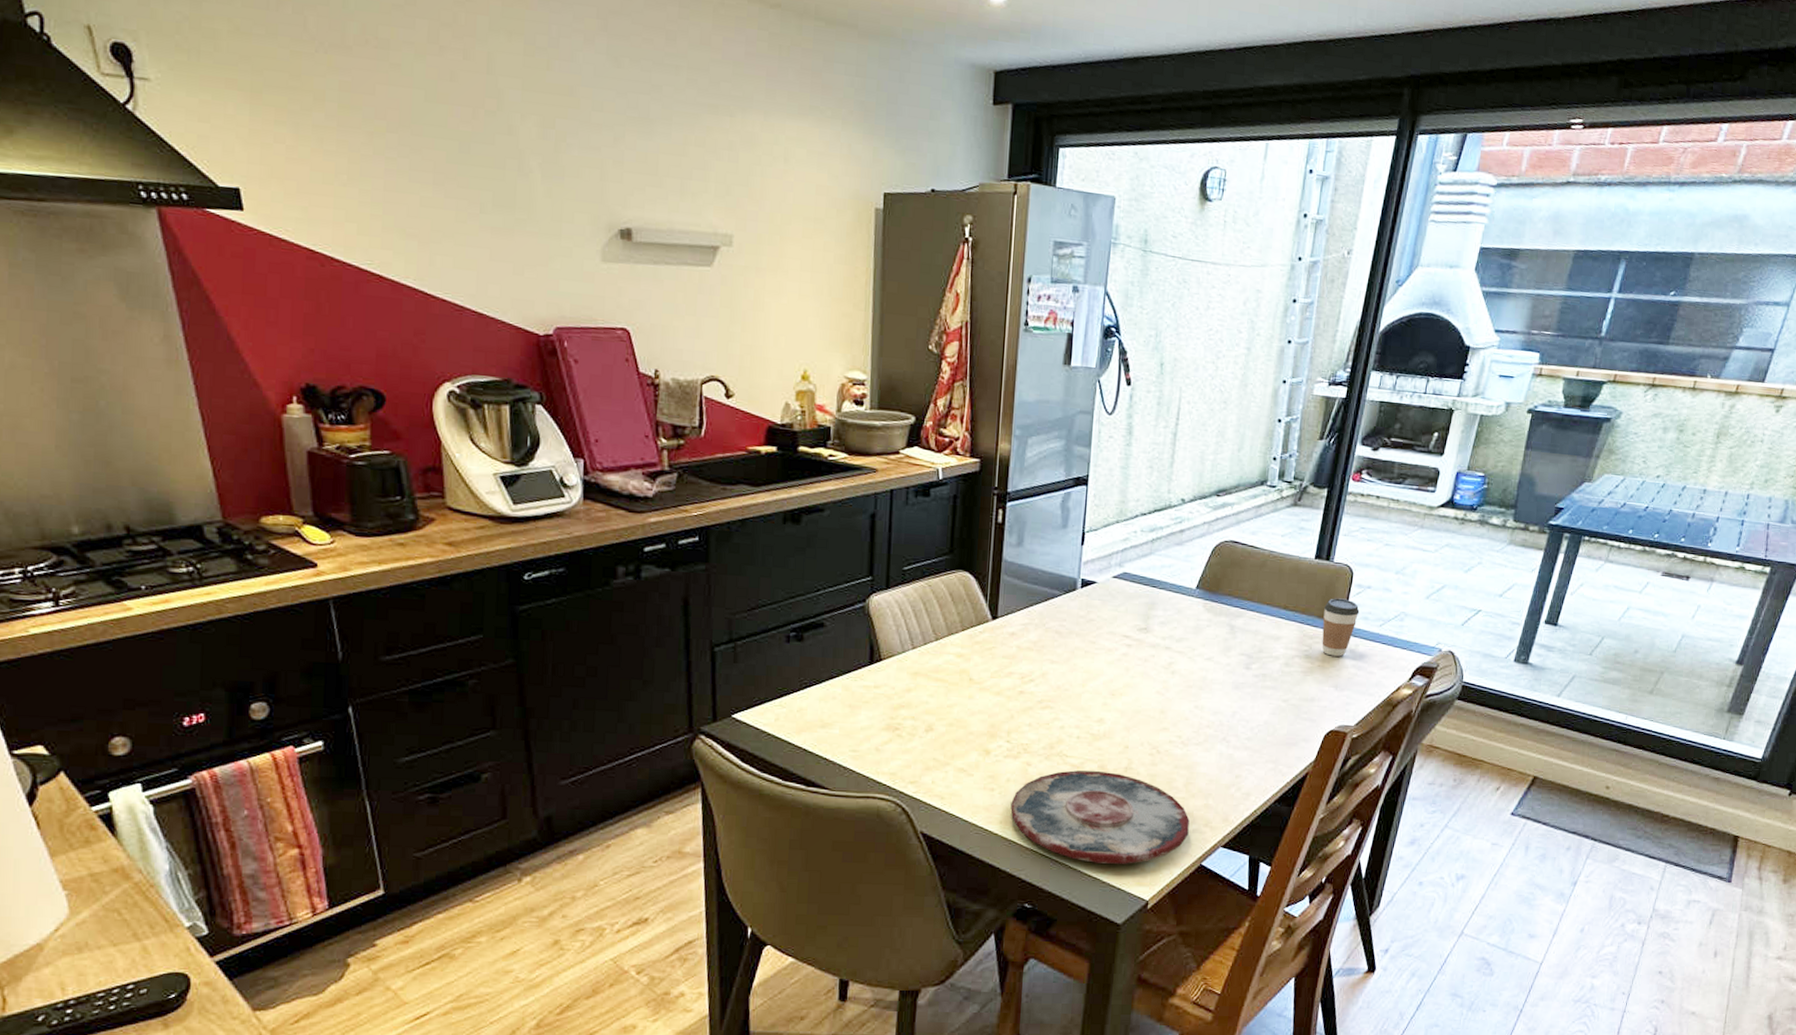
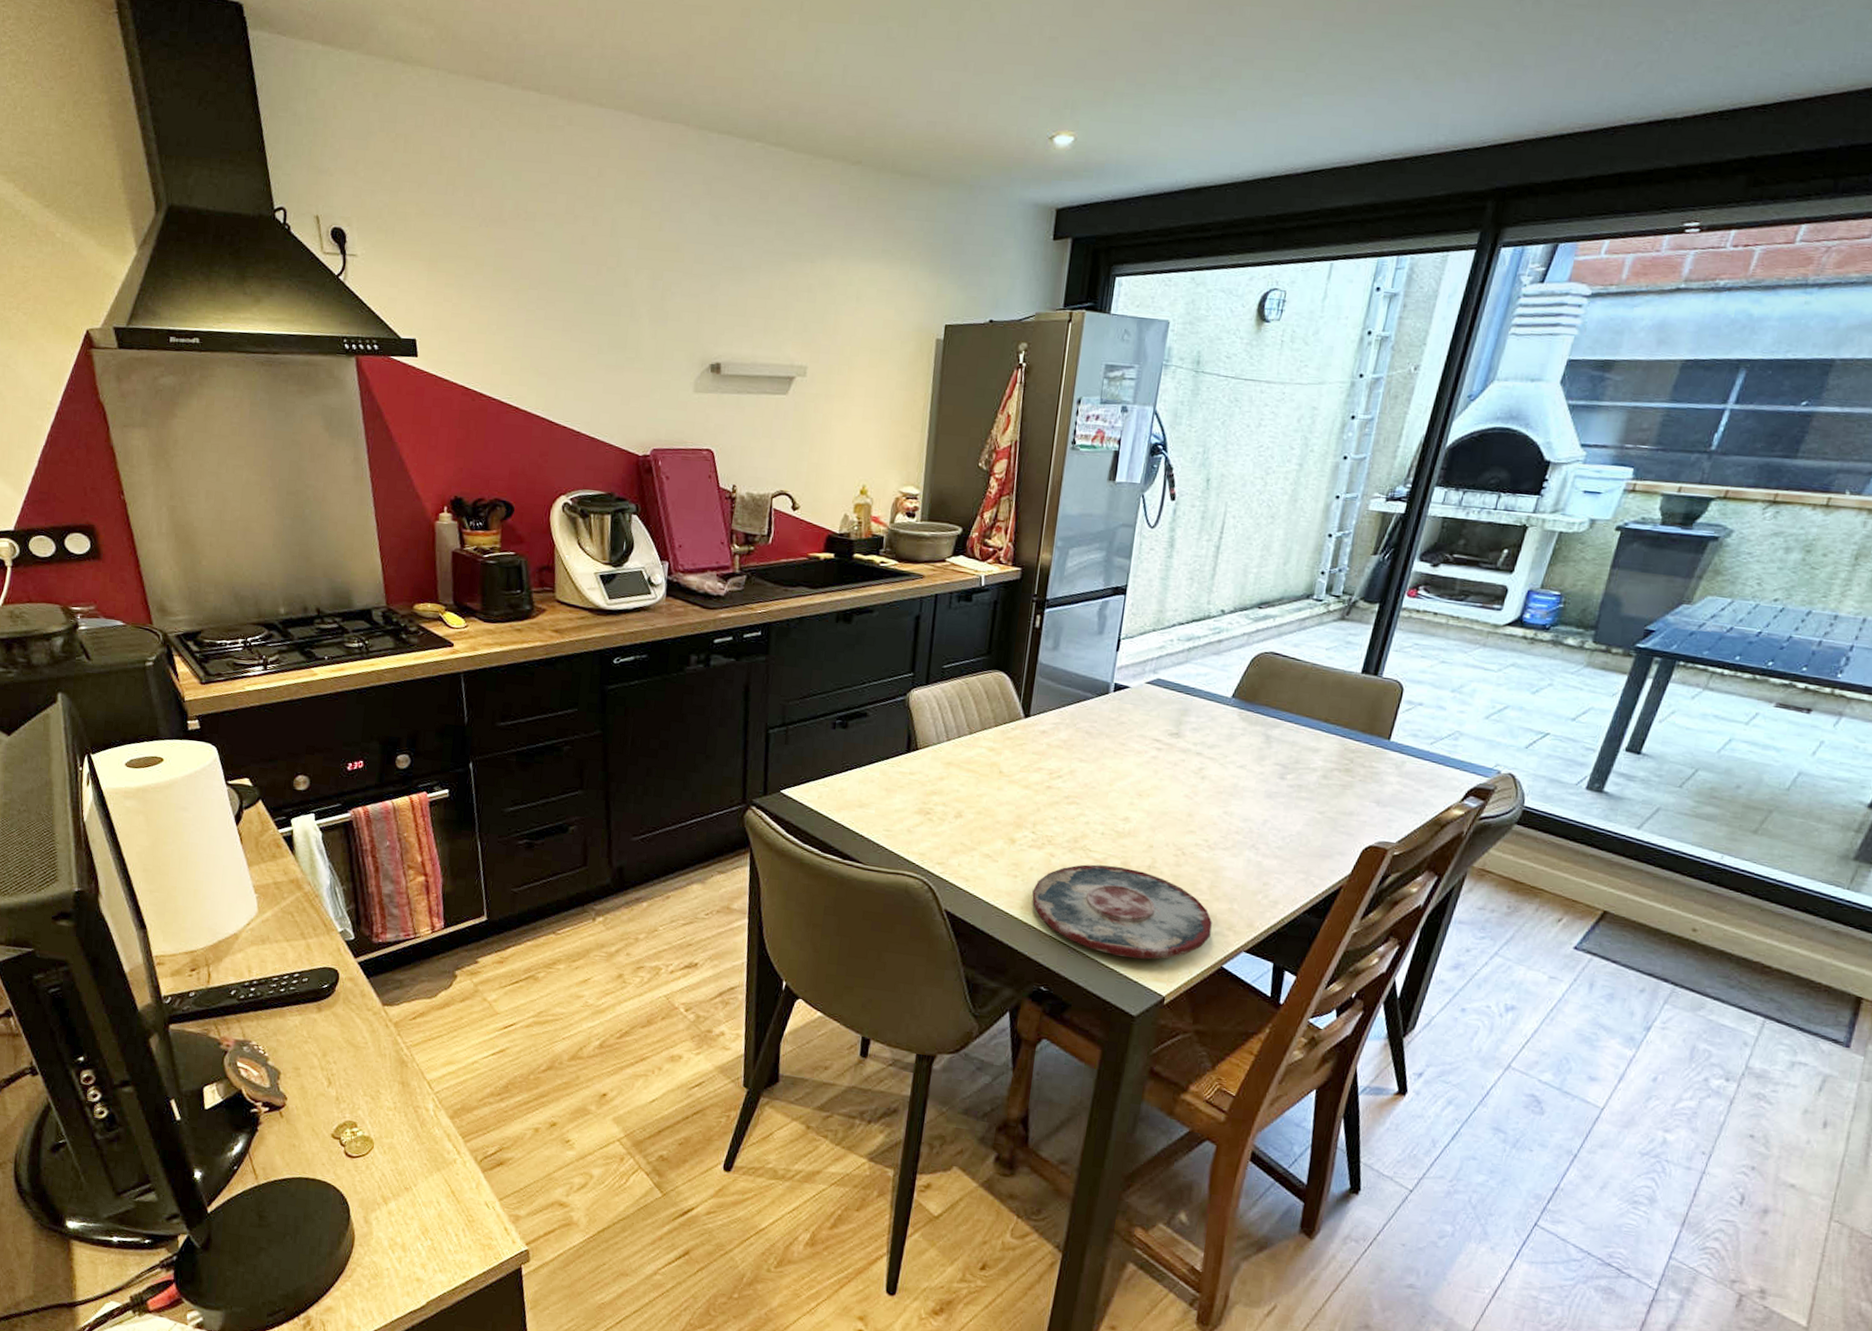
coffee cup: present [1322,598,1360,657] -> none [1364,713,1409,773]

